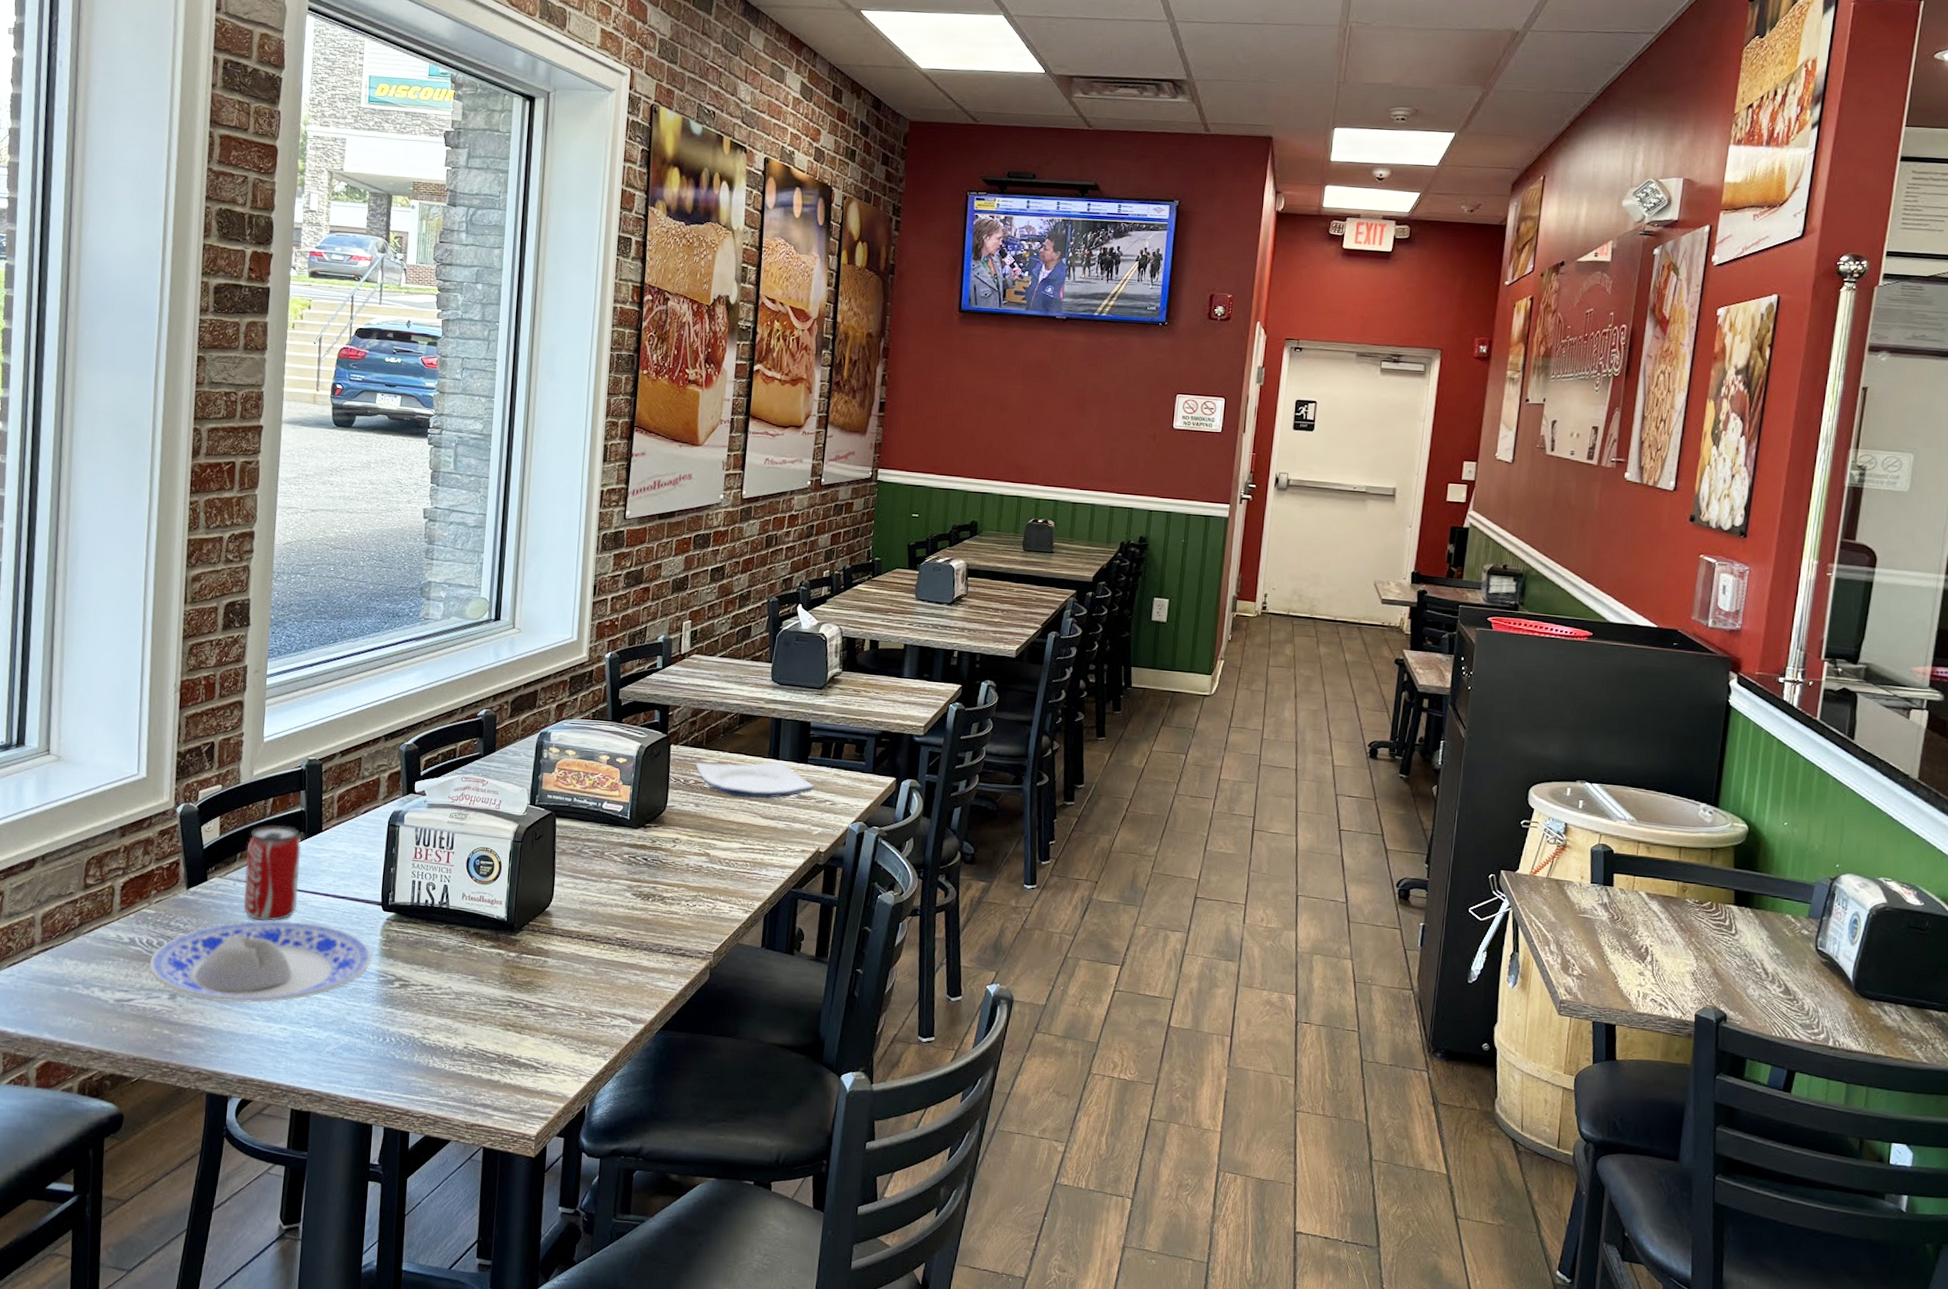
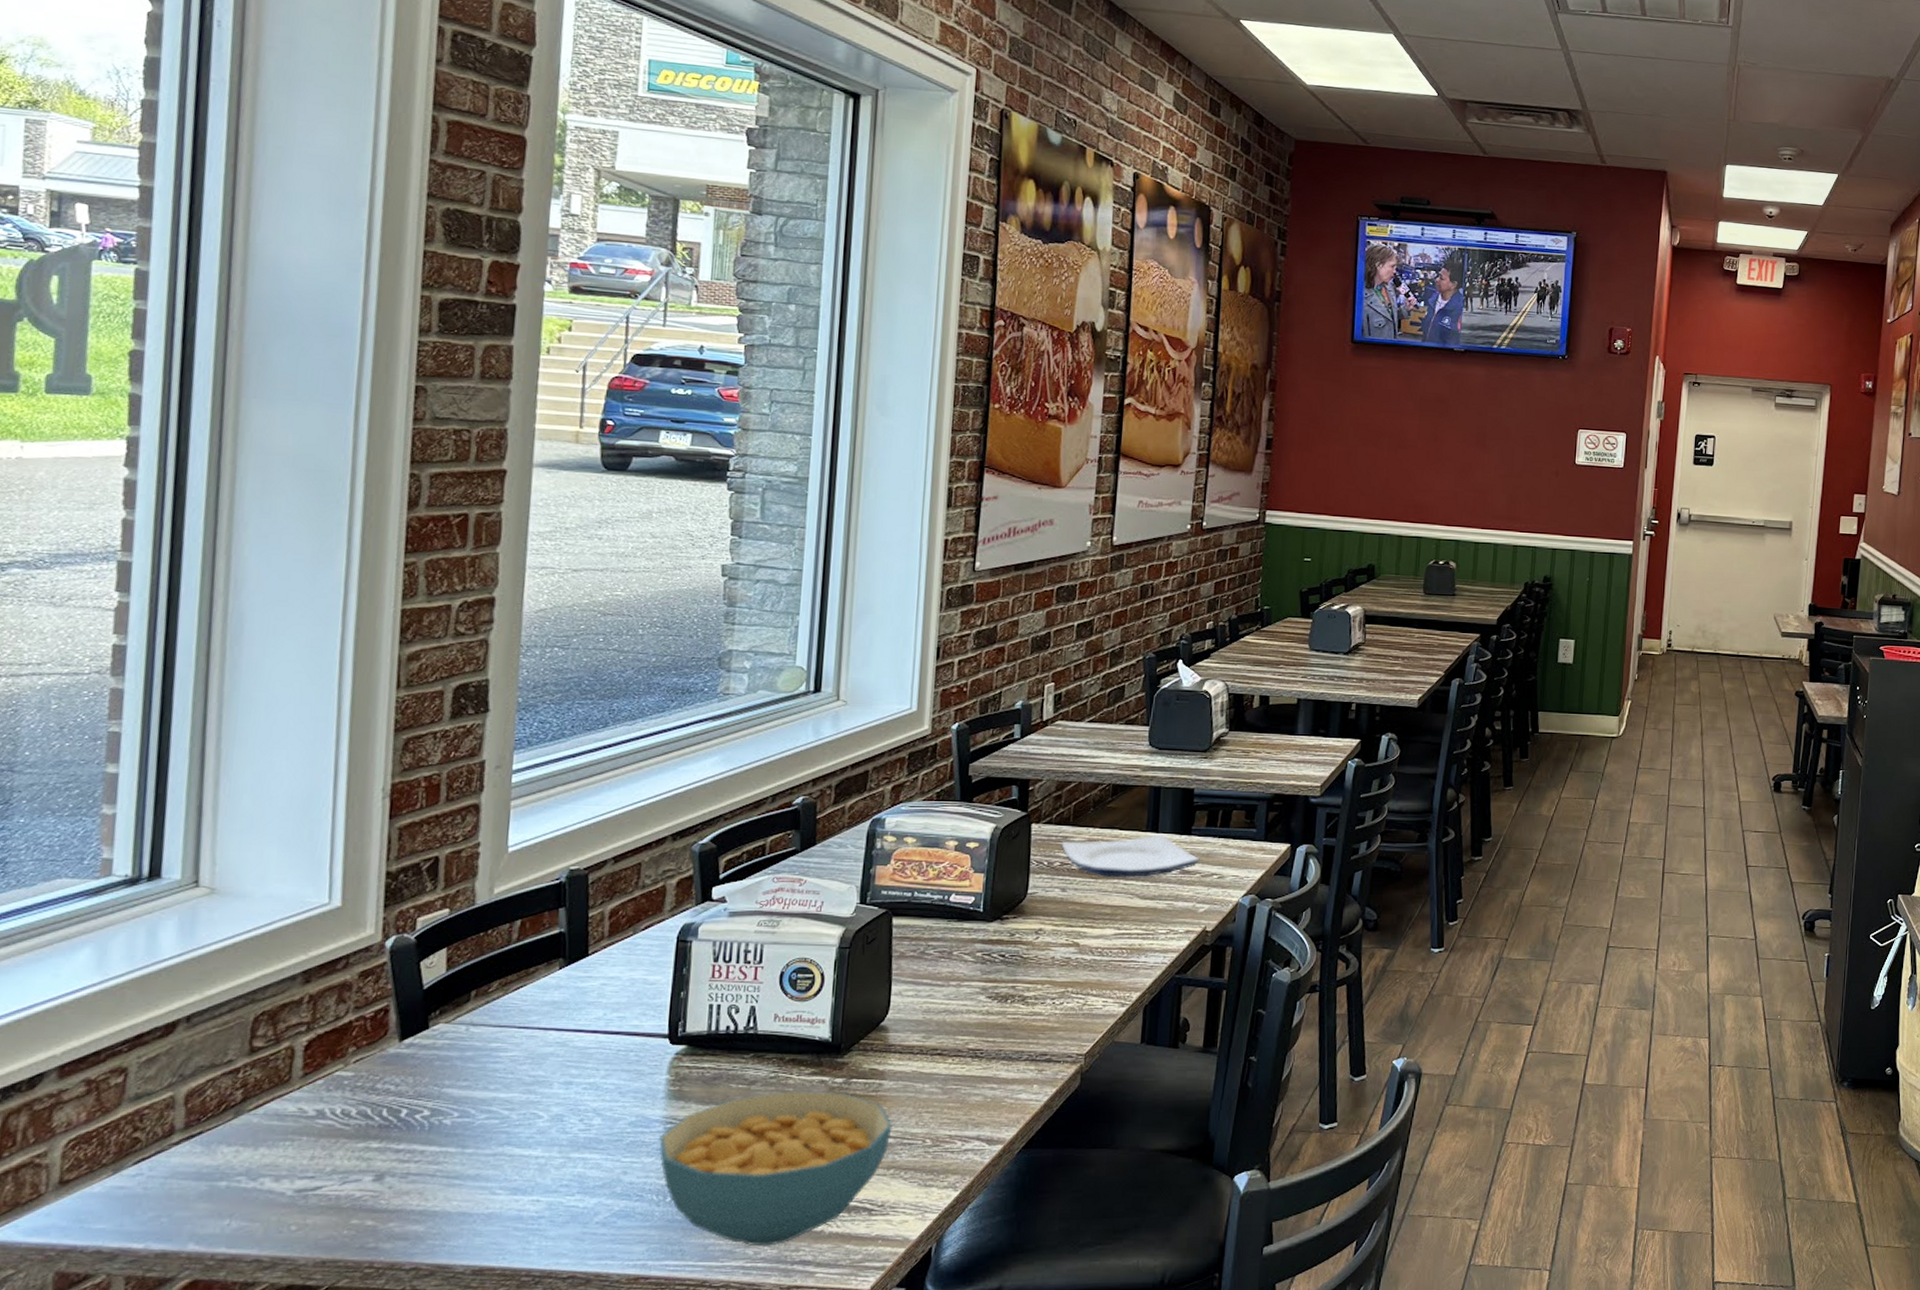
plate: present [149,920,371,1003] -> none [345,1067,655,1176]
beverage can: present [244,825,302,921] -> none [480,953,560,1071]
cereal bowl: none [374,959,555,1088] -> present [659,1090,893,1247]

